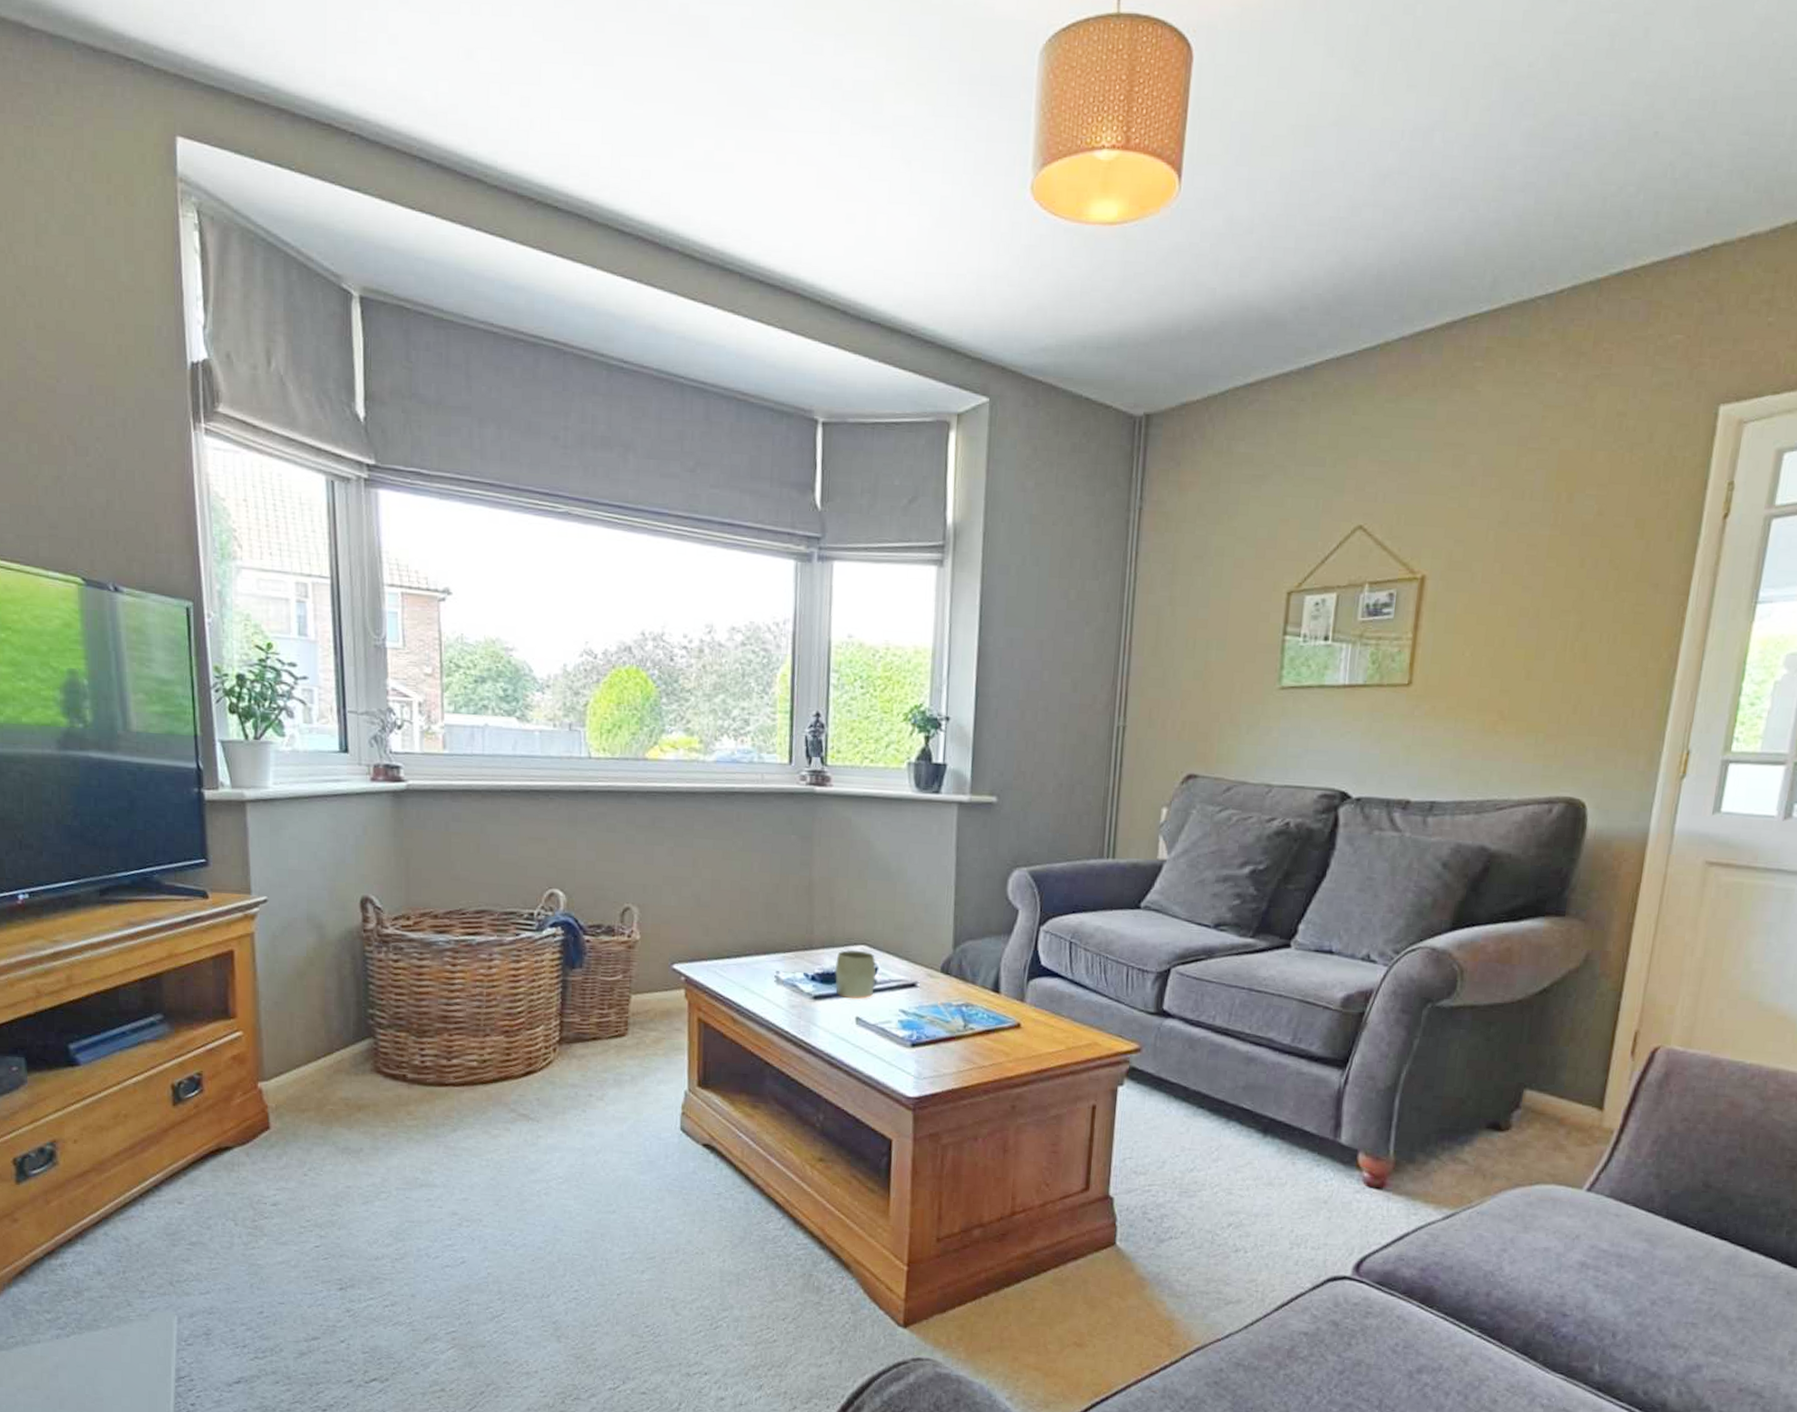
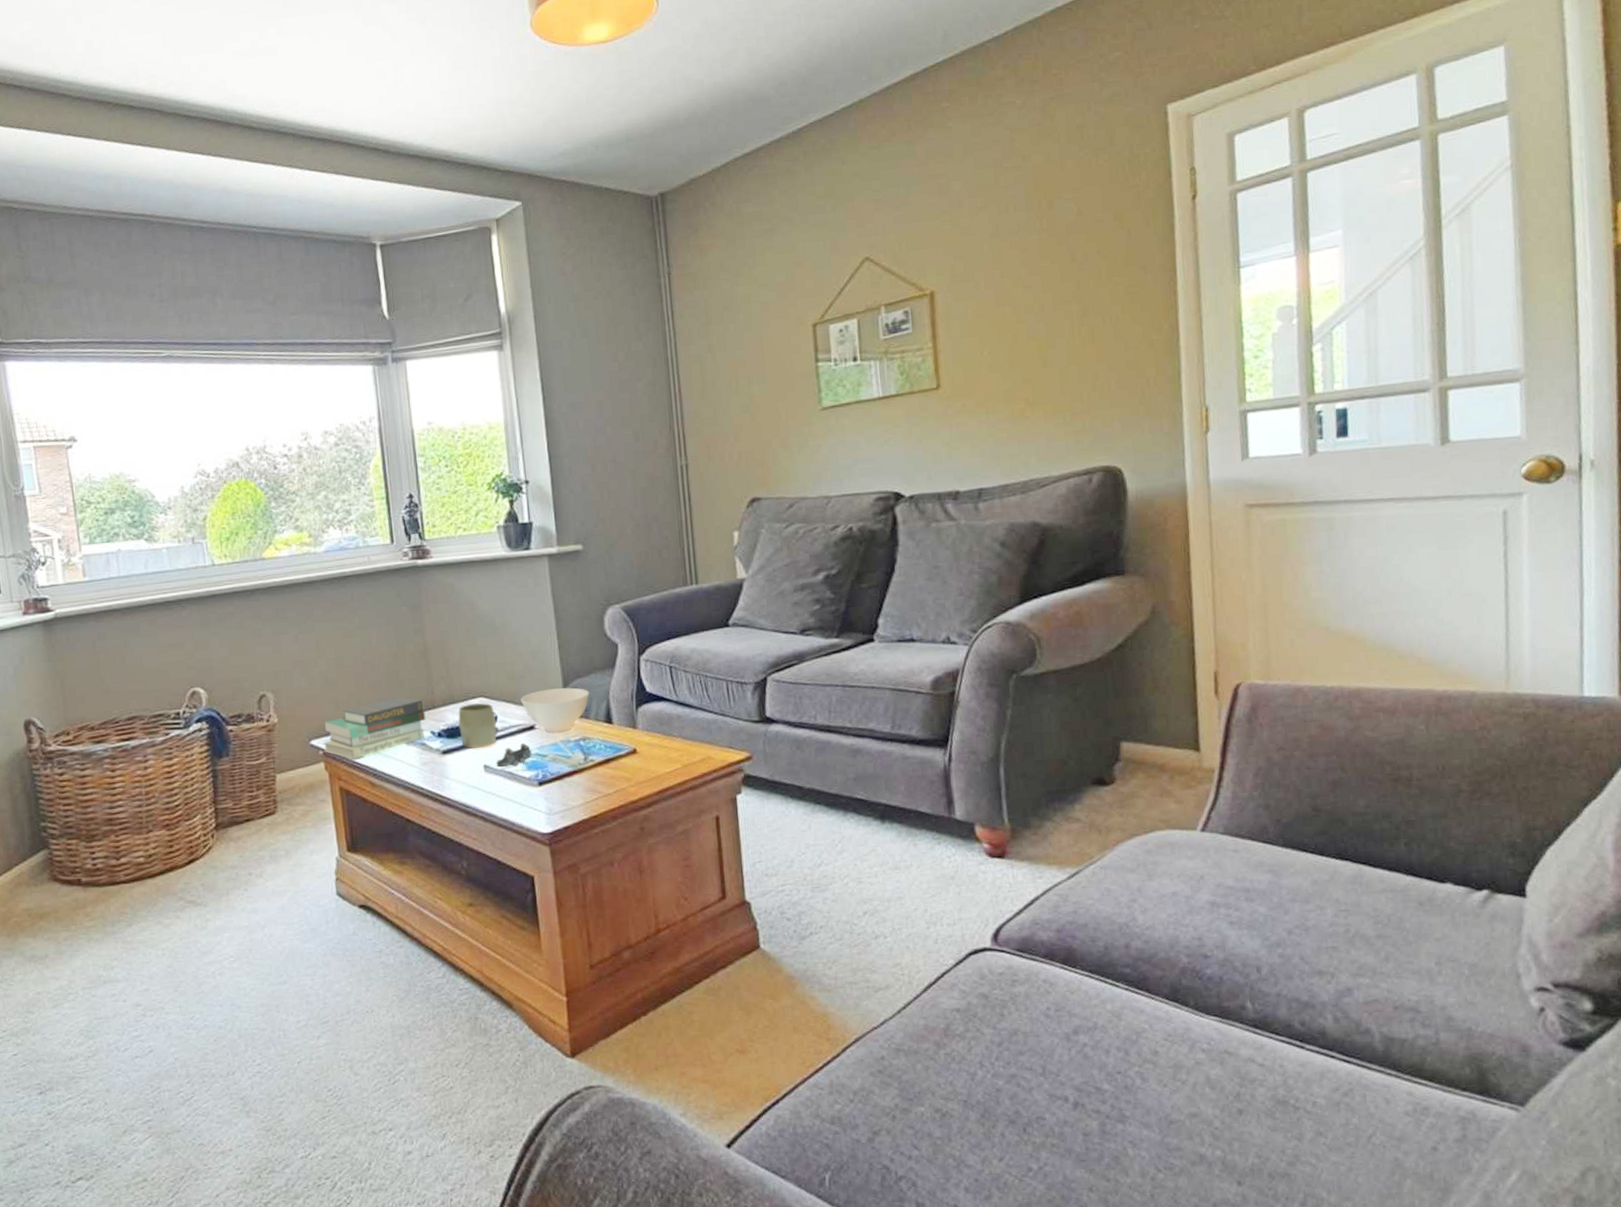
books: none [686,931,801,991] -> present [323,696,426,759]
gaming controller: none [869,1000,910,1024] -> present [496,743,532,767]
bowl: none [905,947,981,995] -> present [520,687,590,733]

